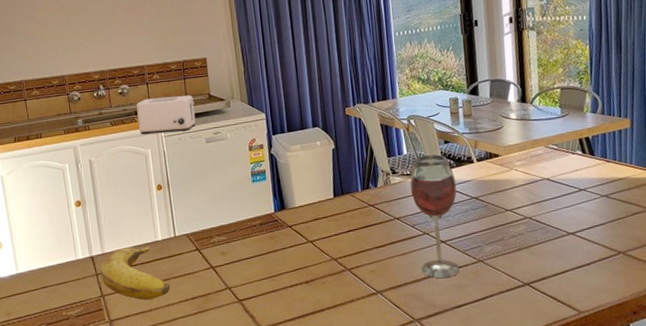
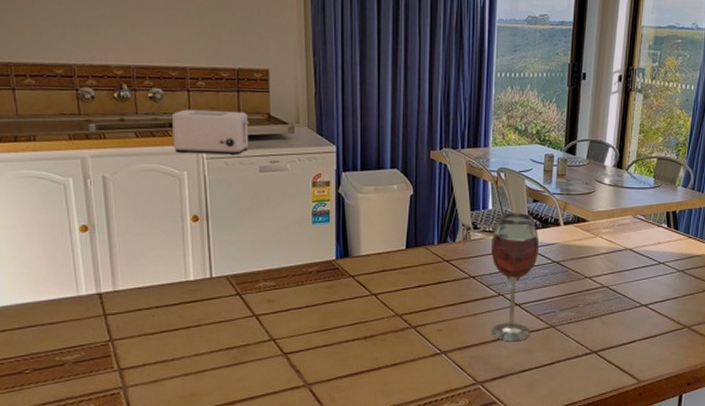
banana: present [99,246,170,300] -> none [109,286,201,347]

